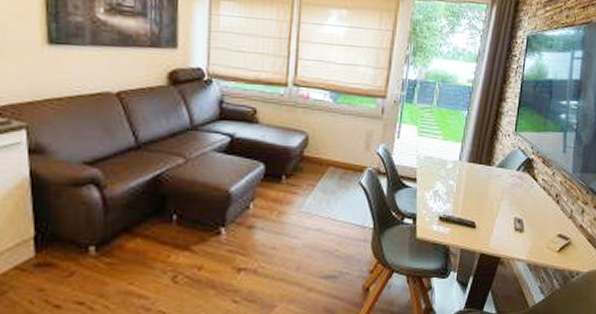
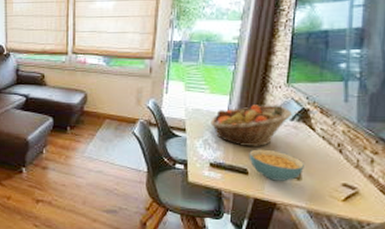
fruit basket: none [442,153,519,198] -> present [210,105,293,146]
cereal bowl: none [477,200,527,234] -> present [249,149,304,181]

